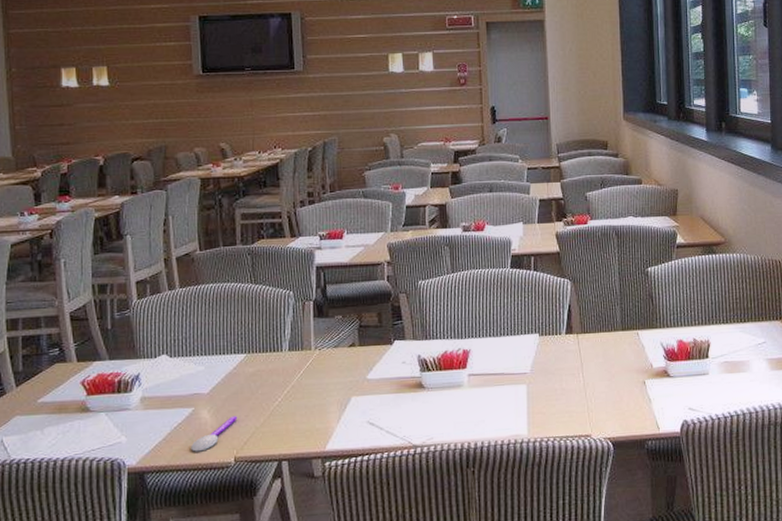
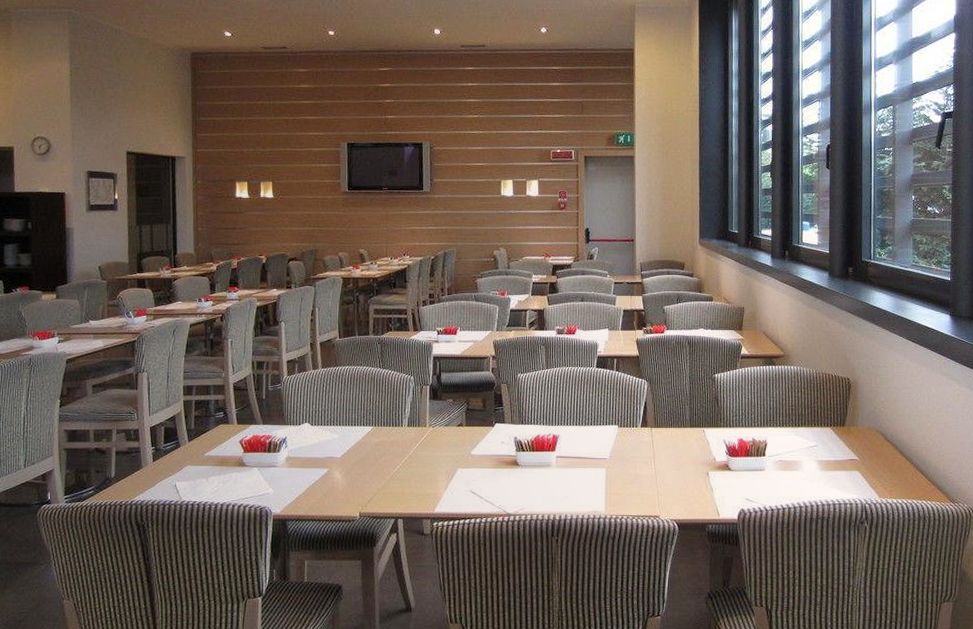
spoon: present [191,416,238,452] -> none [325,478,364,506]

